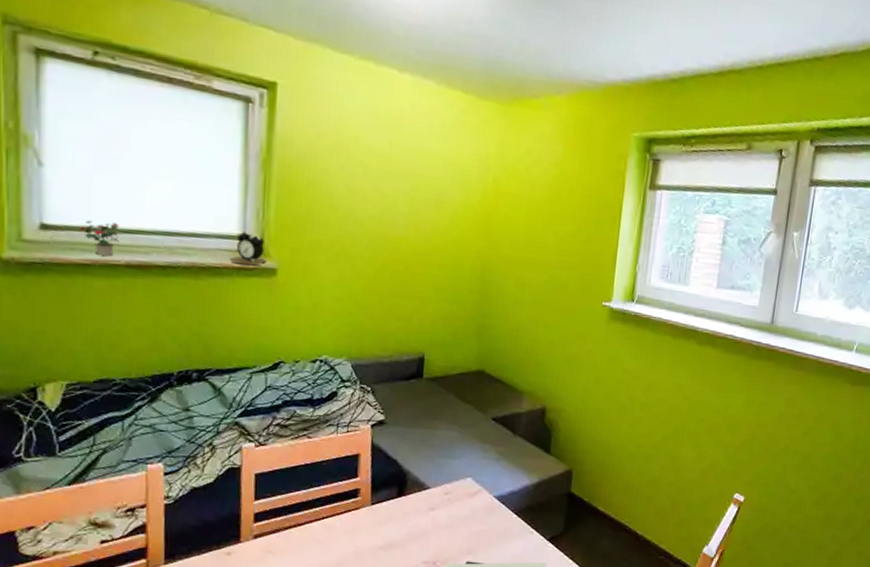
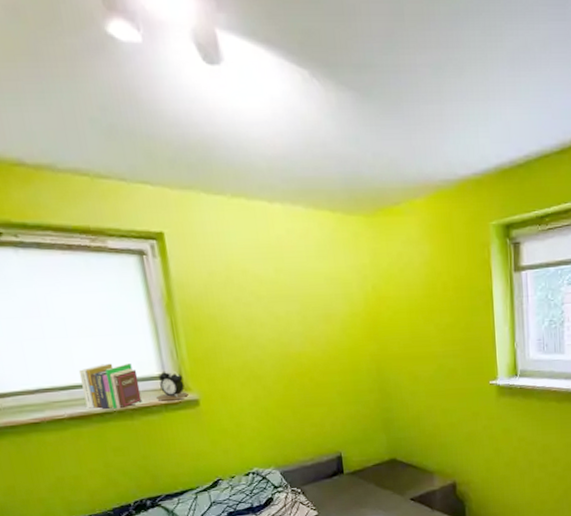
potted flower: present [79,220,120,257] -> none [23,383,59,414]
books: none [148,211,214,265] -> present [78,363,142,409]

